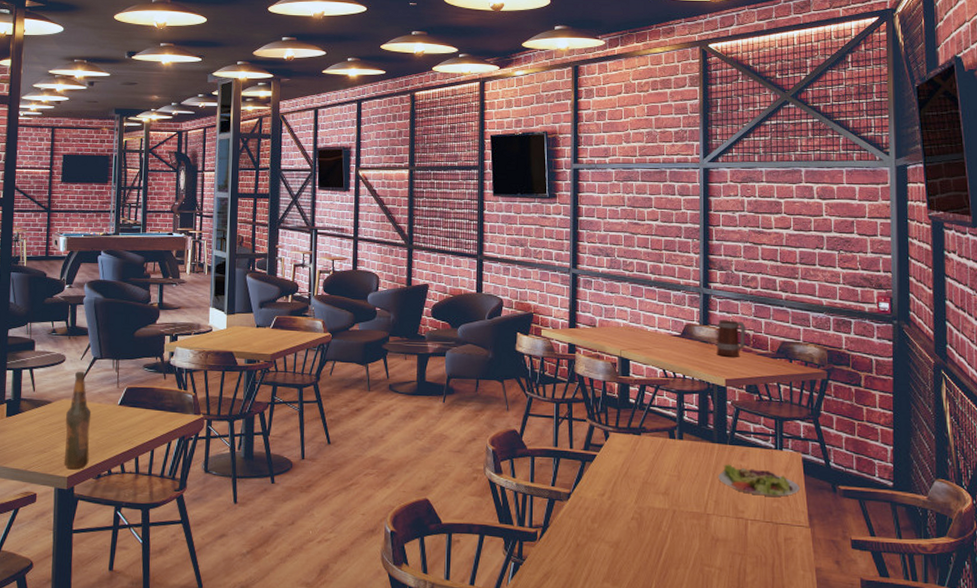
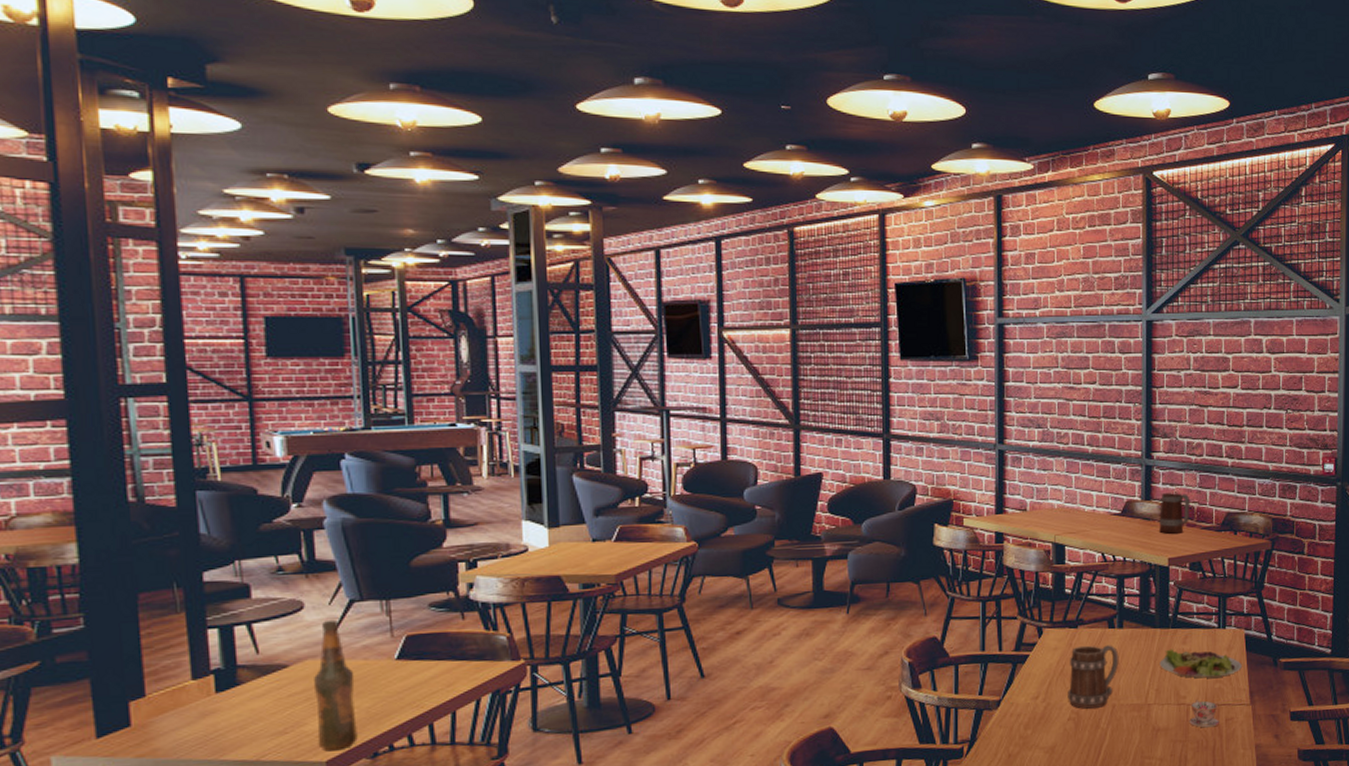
beer mug: none [631,452,679,511] -> present [1067,645,1119,709]
teacup: none [747,516,778,545] -> present [1189,700,1219,728]

